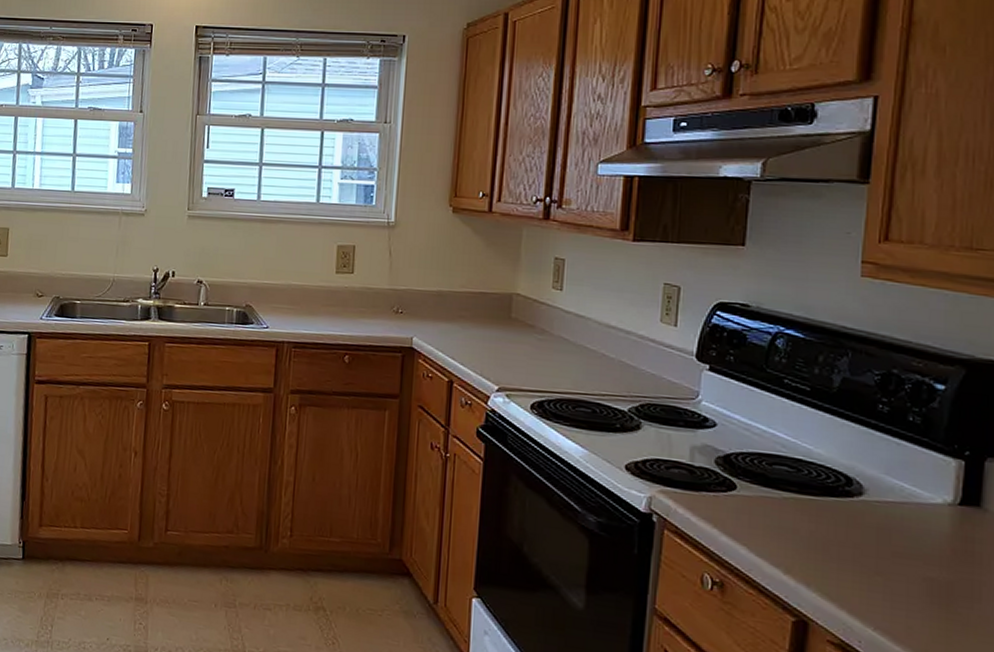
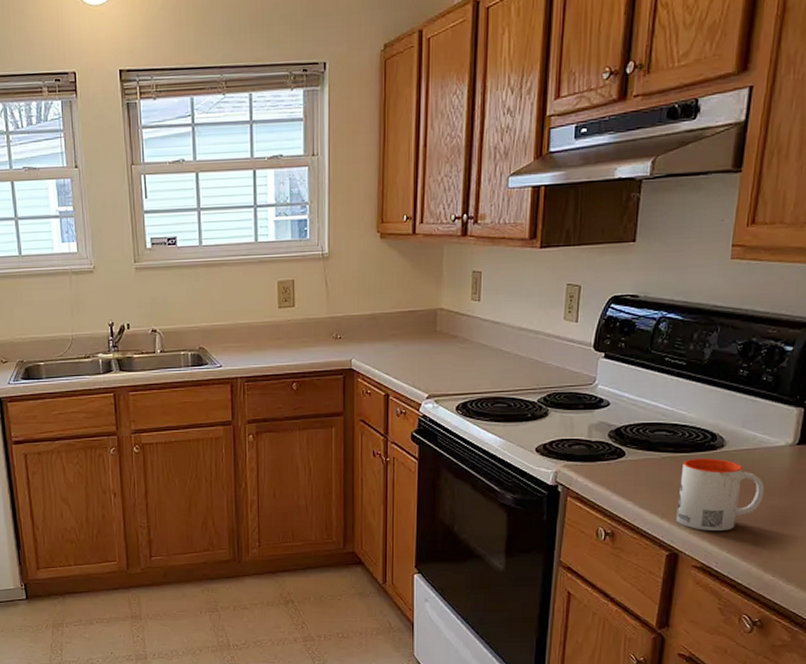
mug: none [804,504,919,602] -> present [676,457,765,531]

